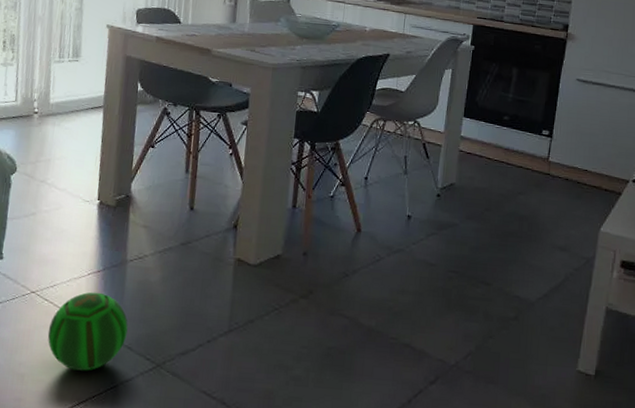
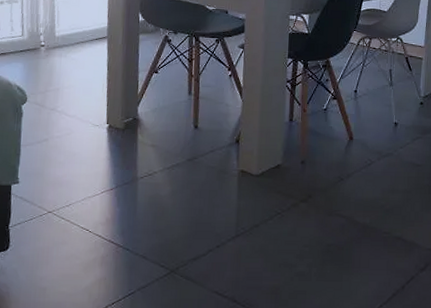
ball: present [47,292,128,371] -> none [66,208,142,281]

